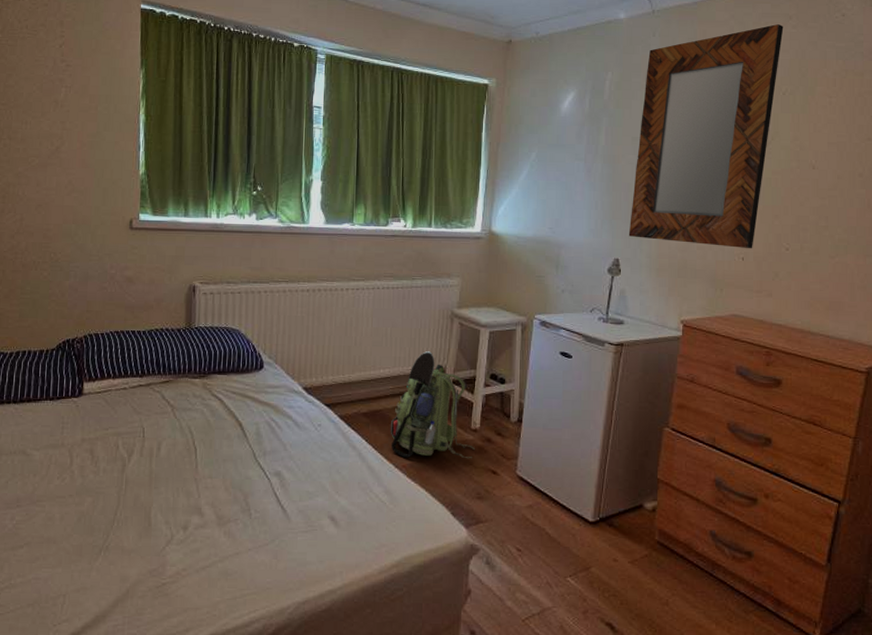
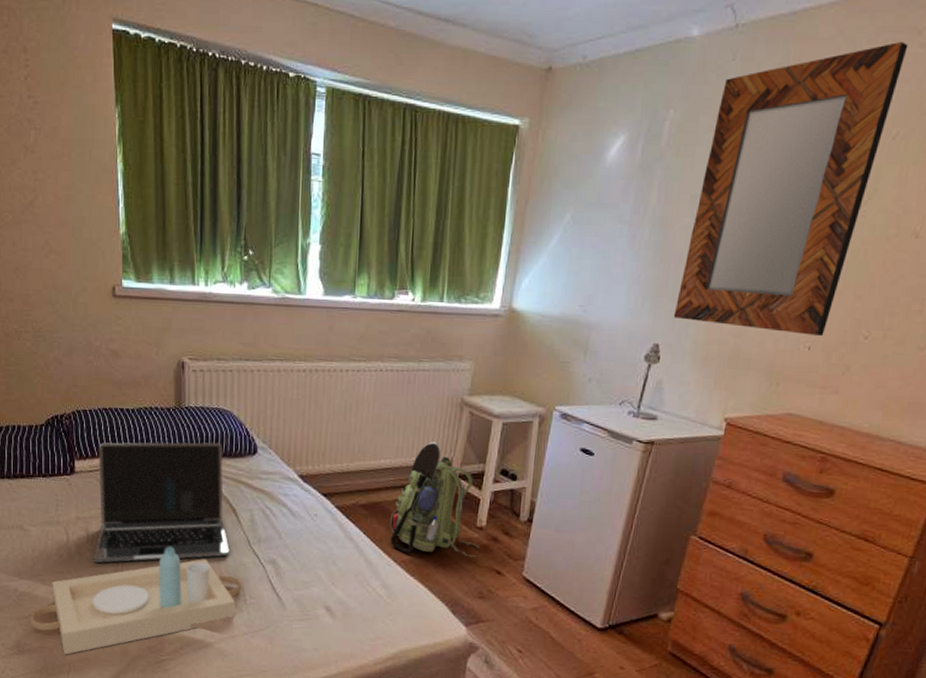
serving tray: none [26,464,247,586] -> present [30,547,242,655]
laptop: none [97,359,235,485] -> present [94,442,230,563]

